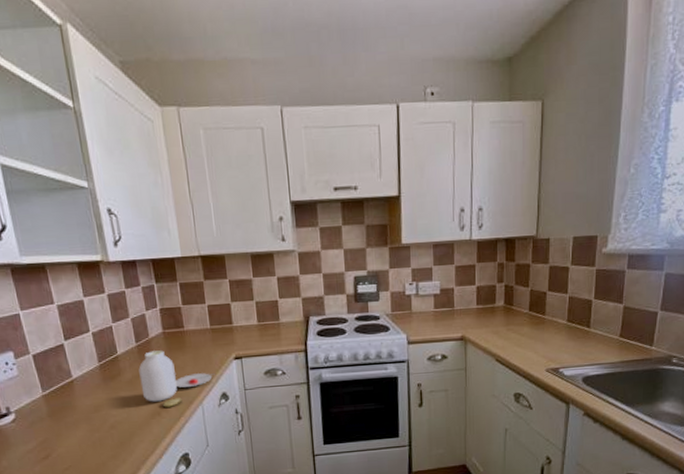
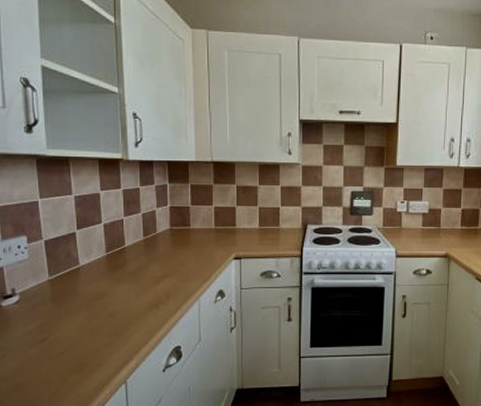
jar: present [138,350,215,407] -> none [143,245,214,300]

